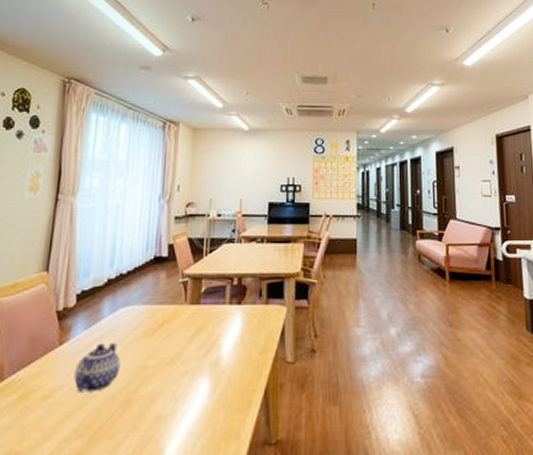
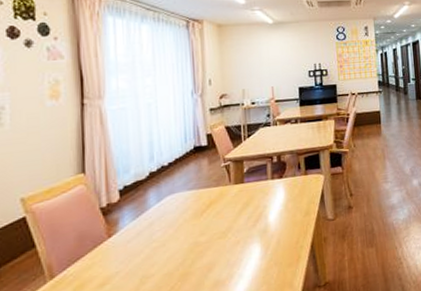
teapot: present [74,342,121,392] -> none [128,227,174,275]

